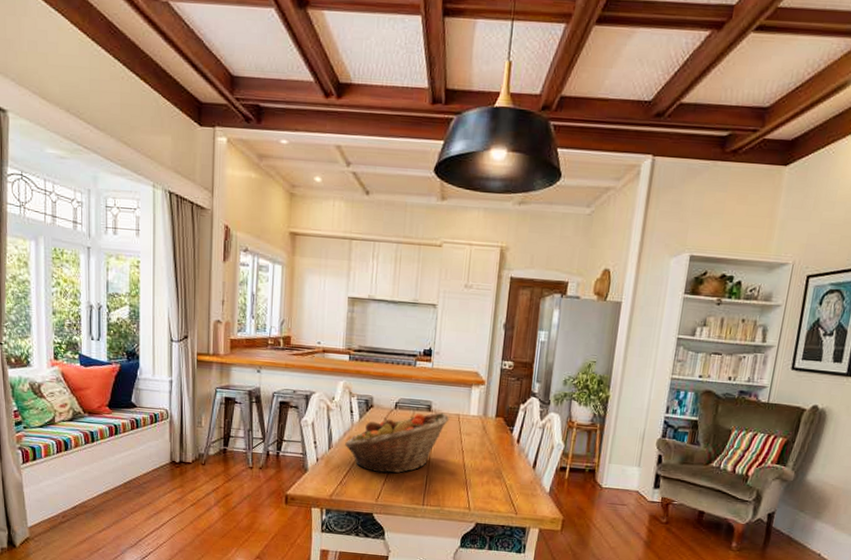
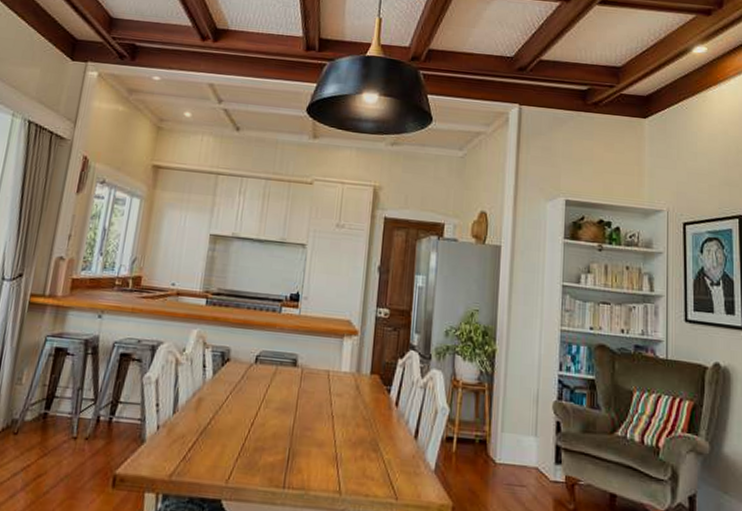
fruit basket: present [345,412,450,474] -> none [193,368,318,446]

